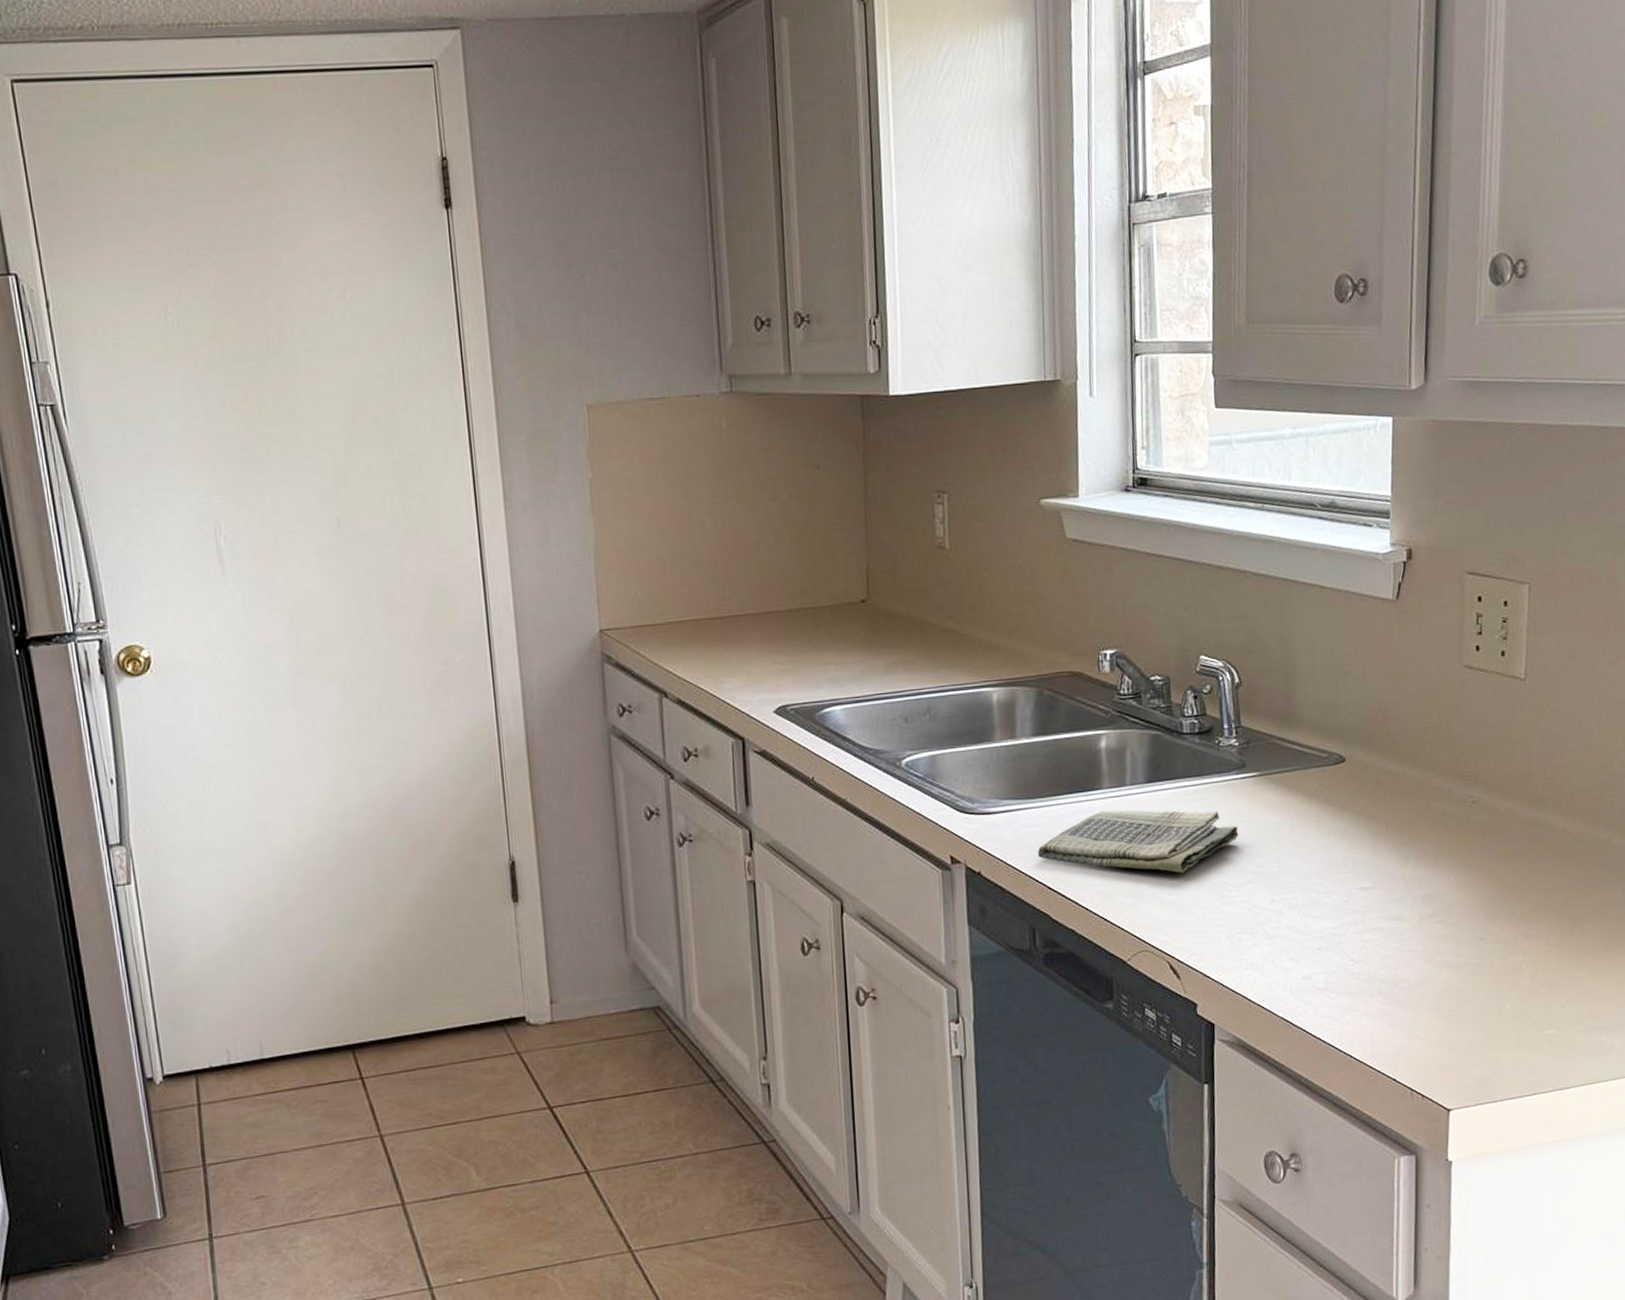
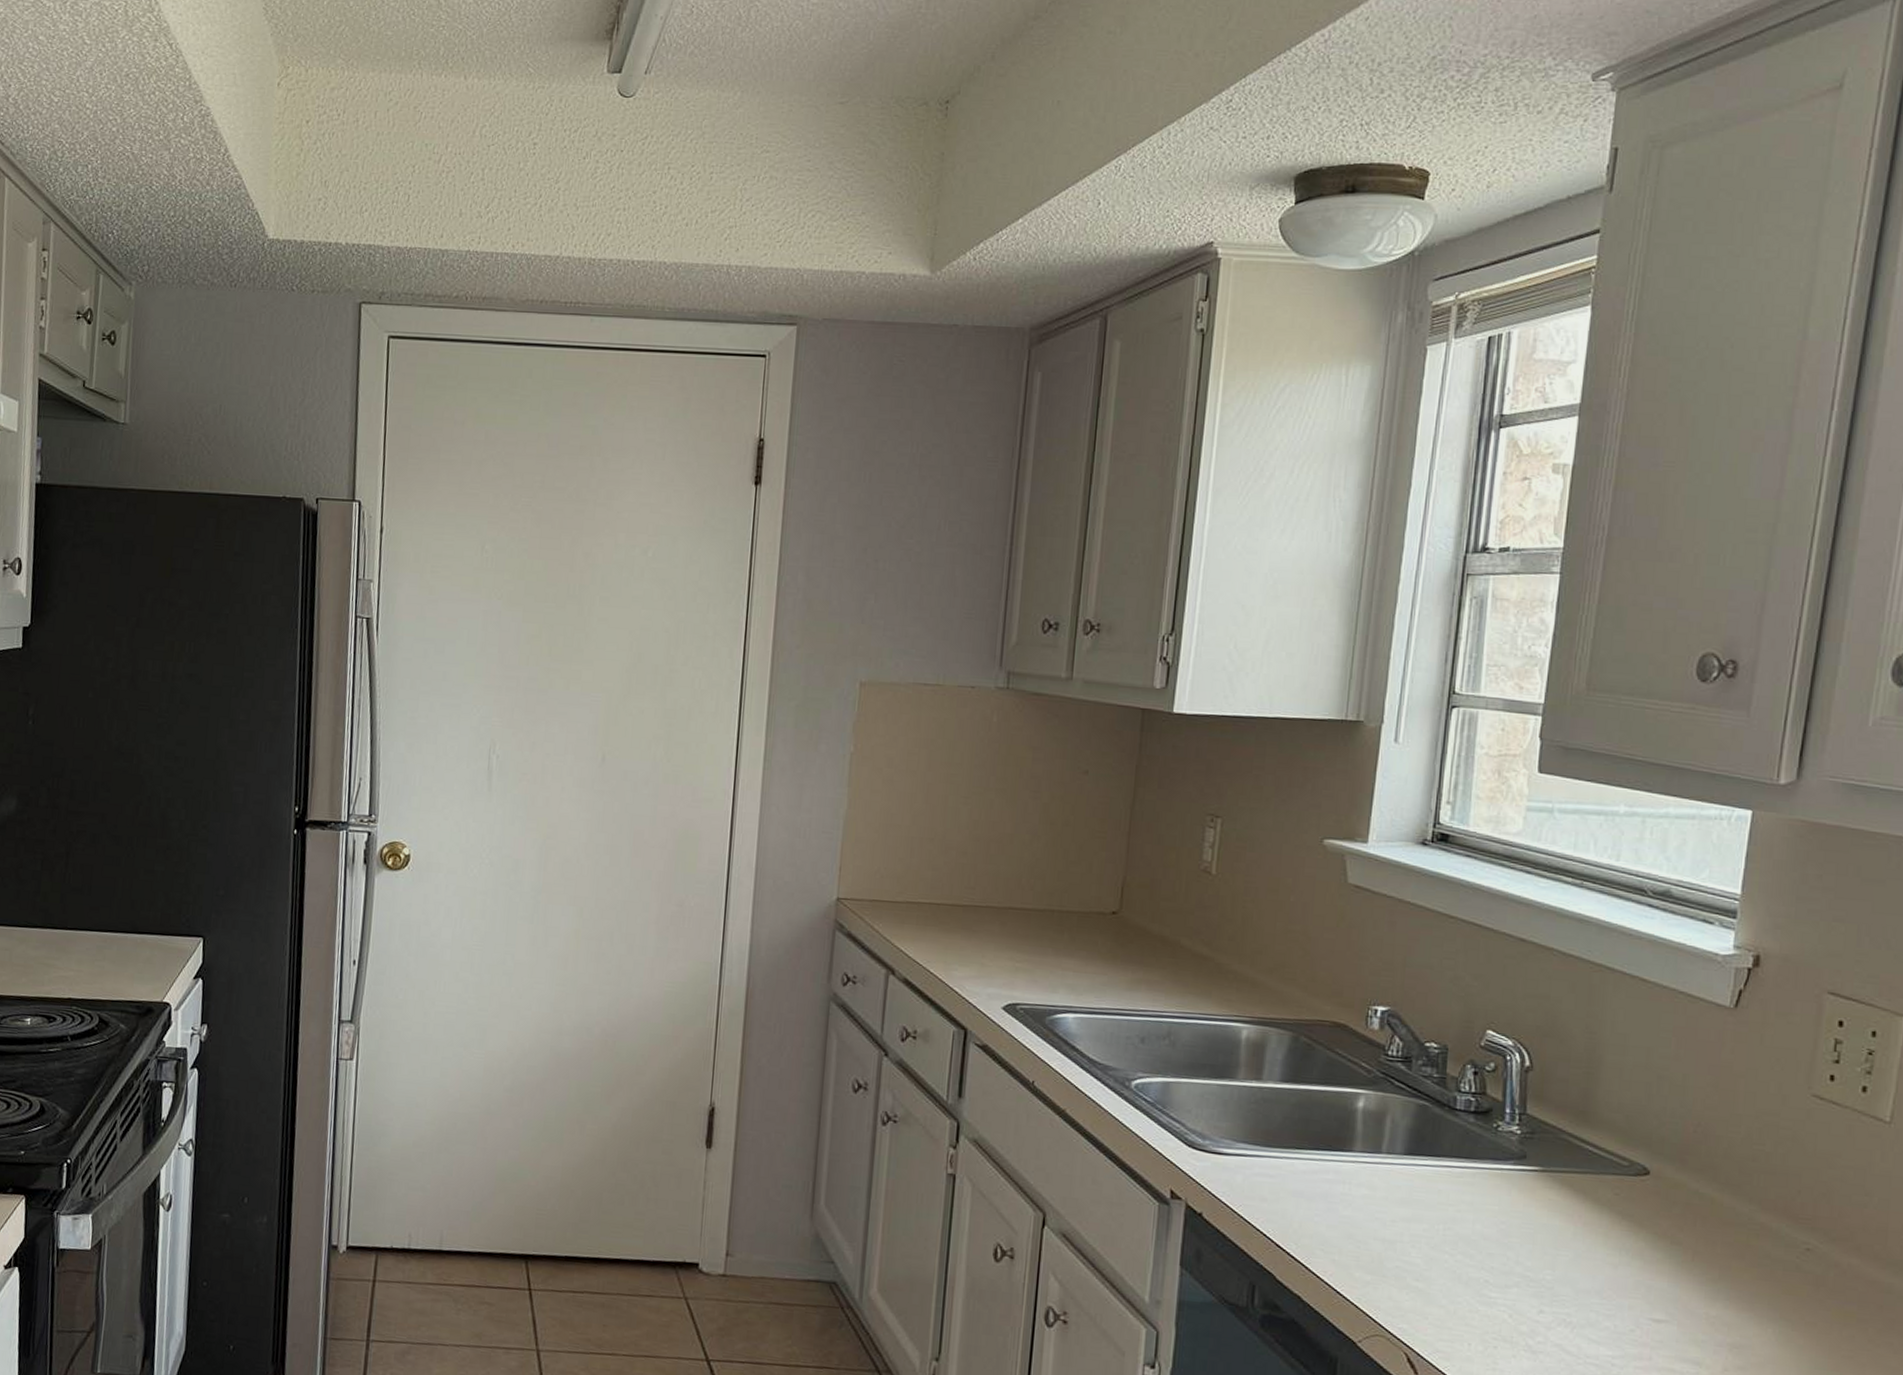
dish towel: present [1037,809,1239,873] -> none [1269,1174,1509,1260]

